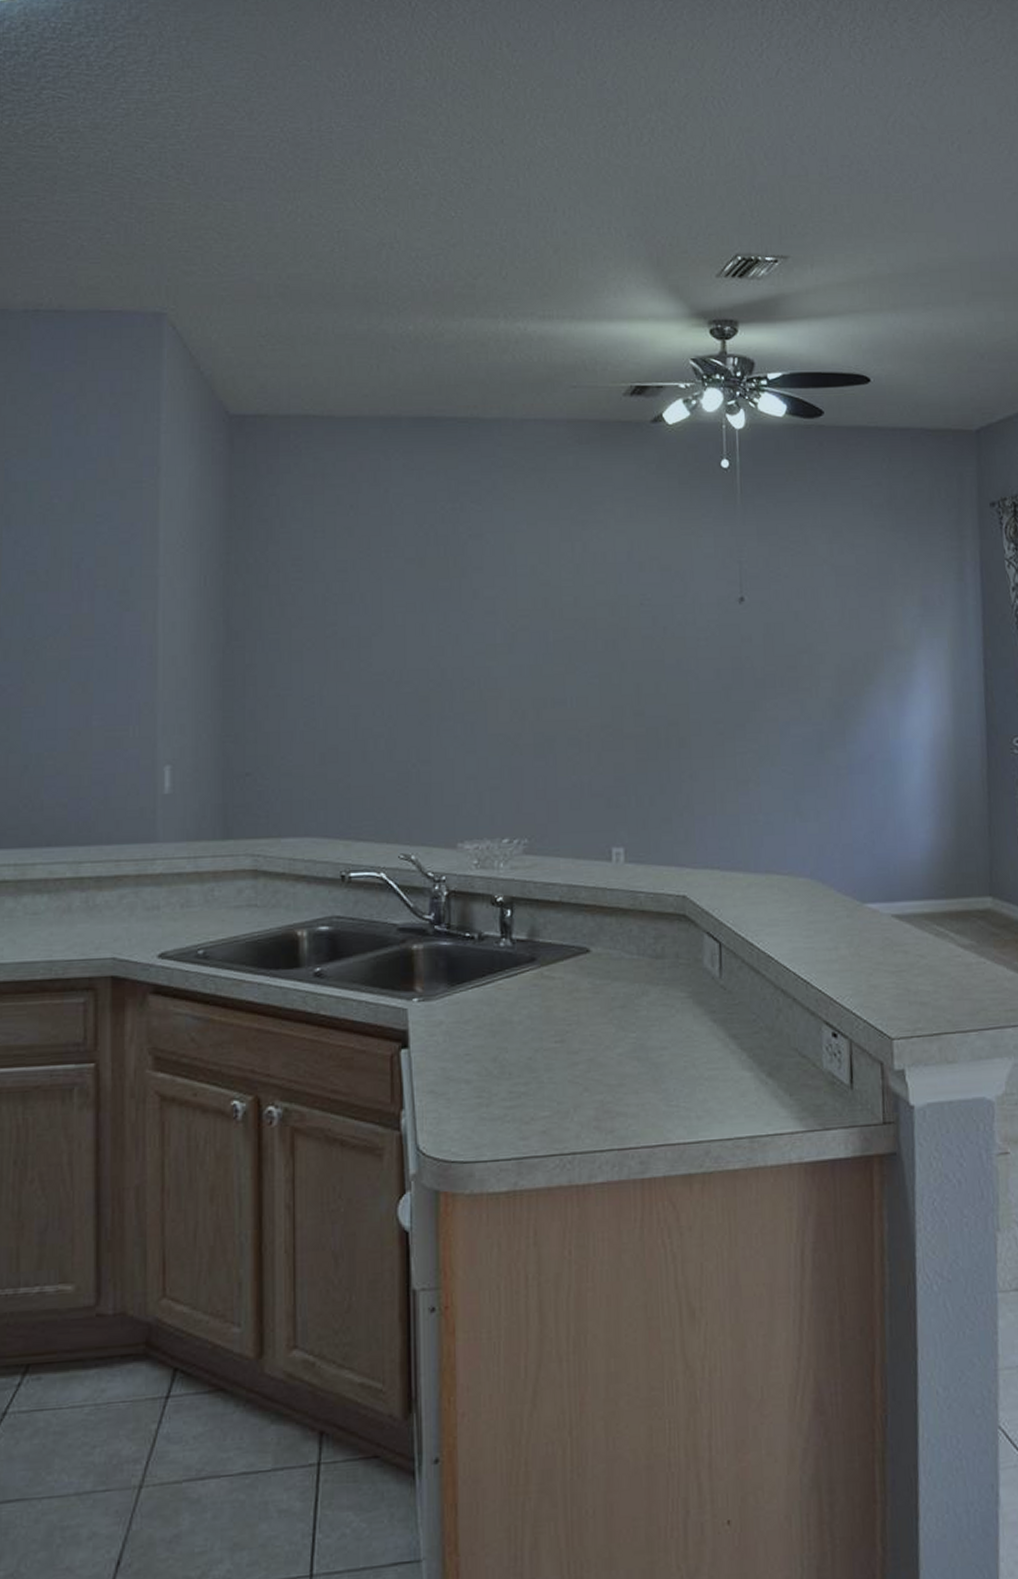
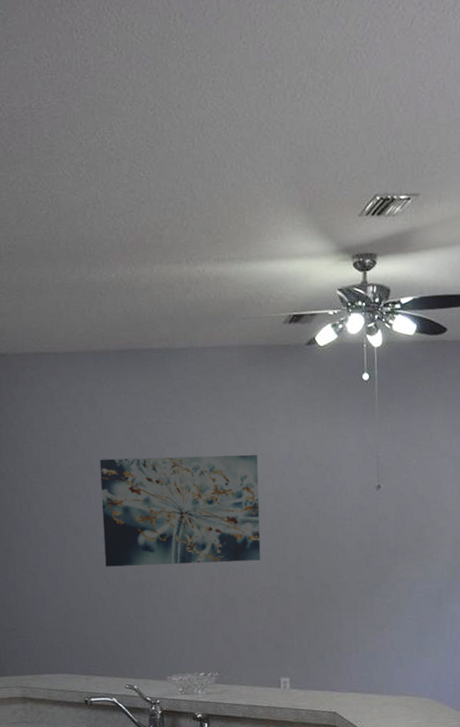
wall art: none [380,551,589,693] -> present [99,454,261,567]

